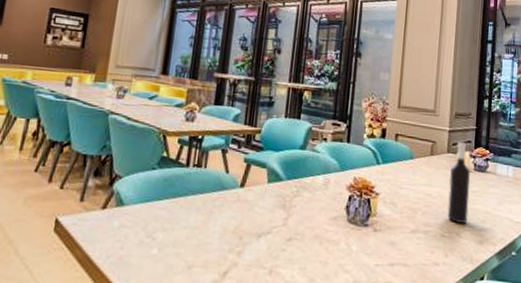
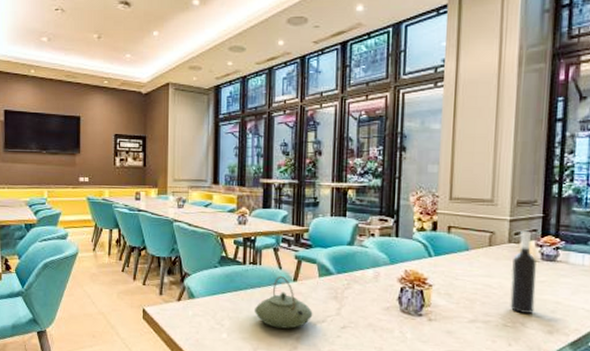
teapot: none [193,181,258,242] -> present [255,276,313,329]

